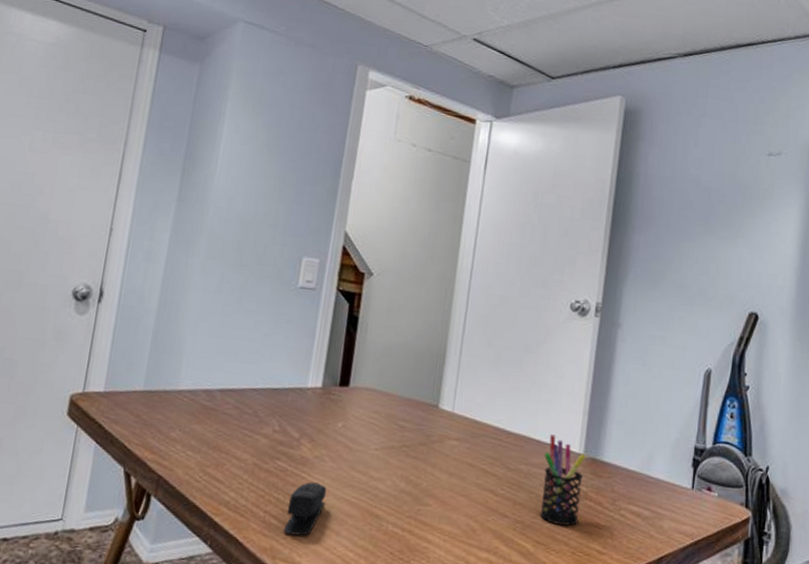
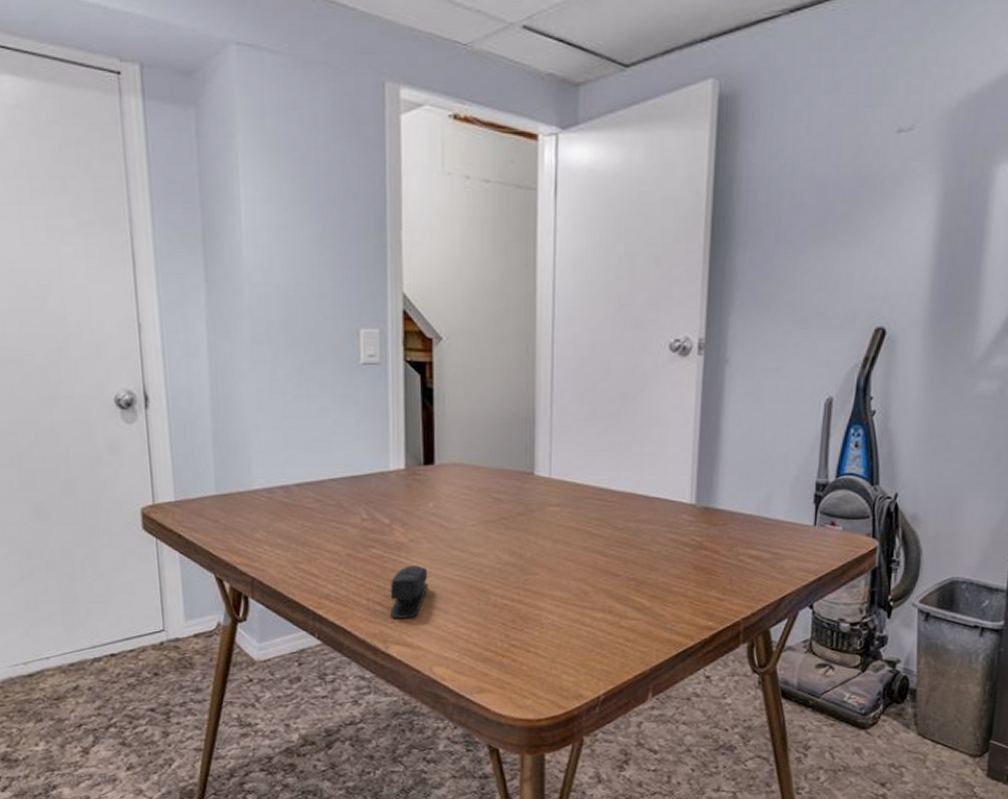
pen holder: present [540,434,586,526] -> none [653,488,698,577]

